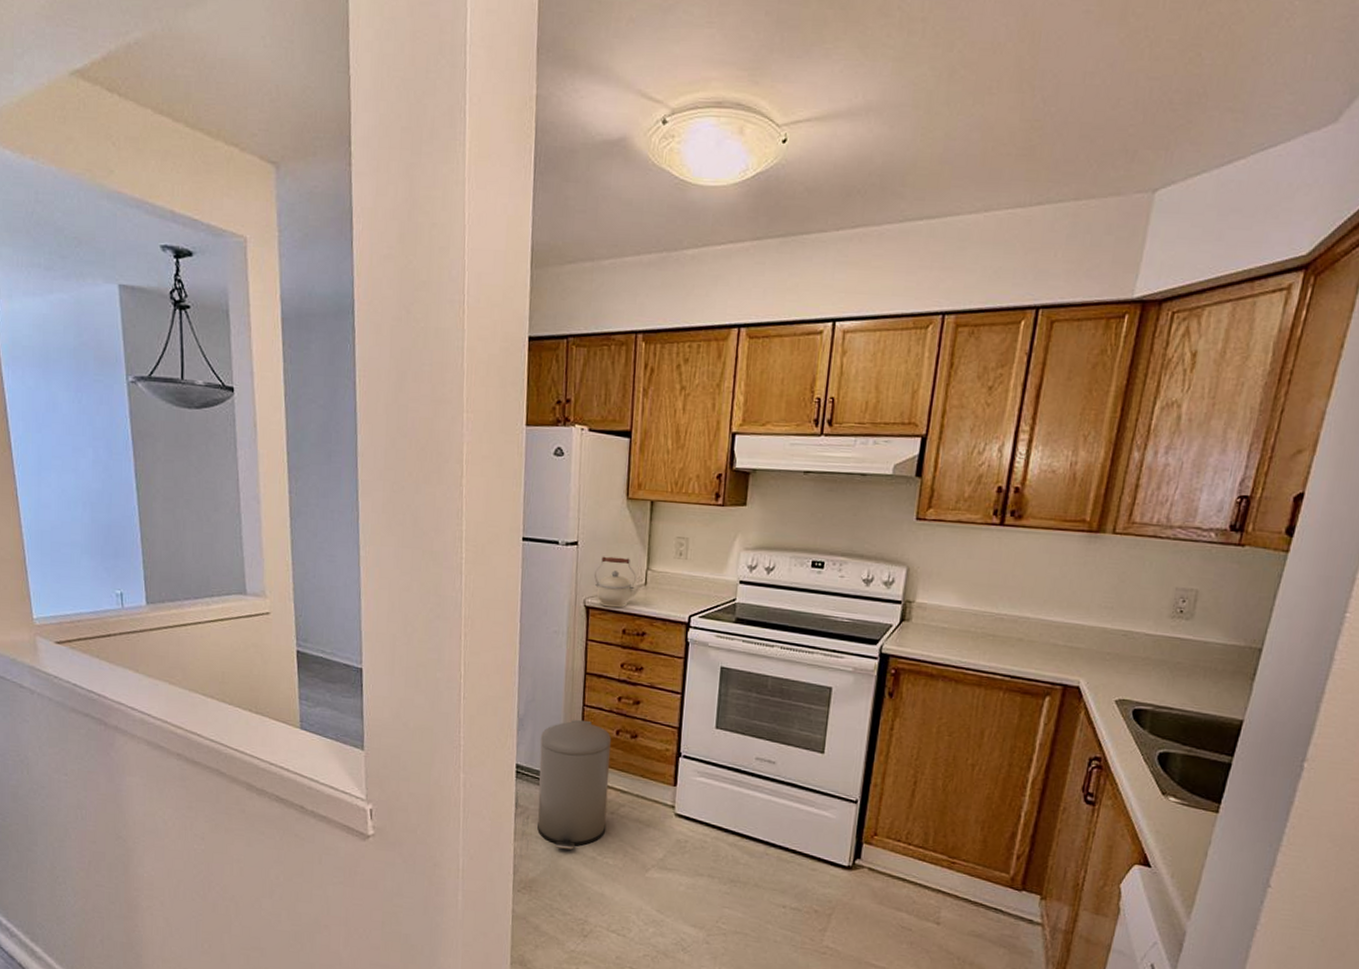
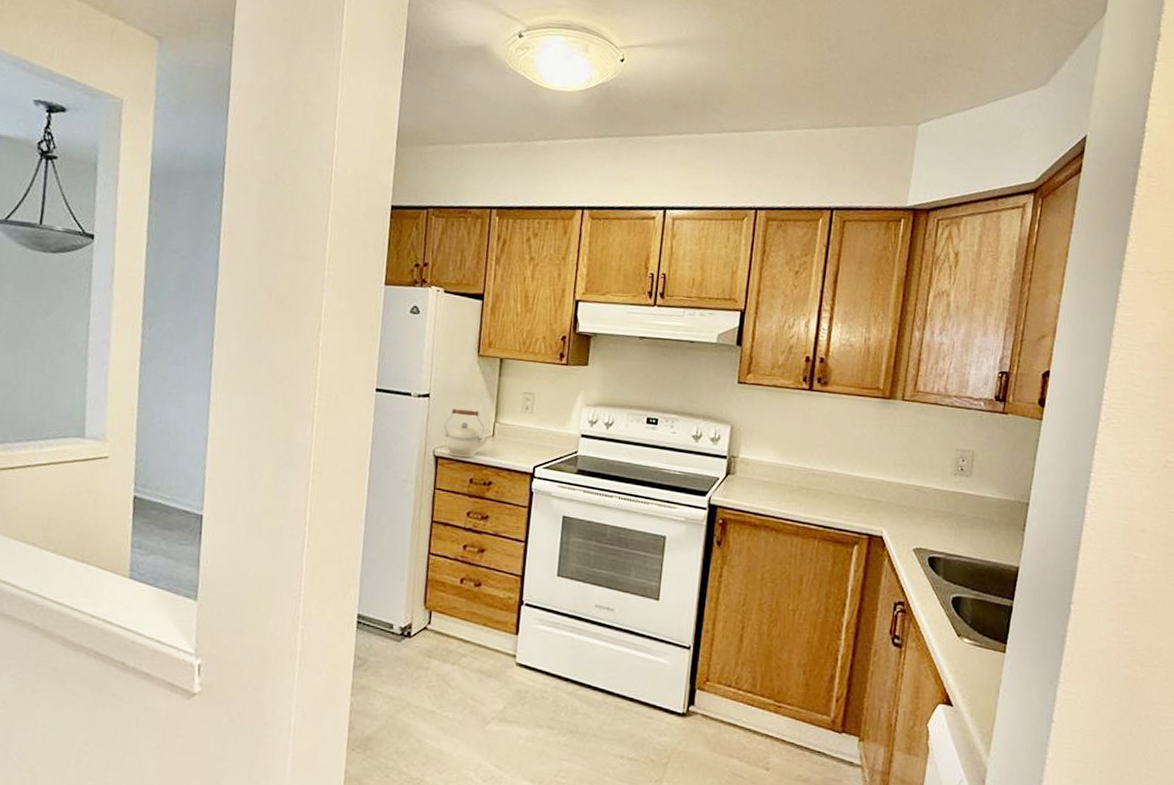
pedal bin: present [537,720,612,850] -> none [376,568,456,703]

